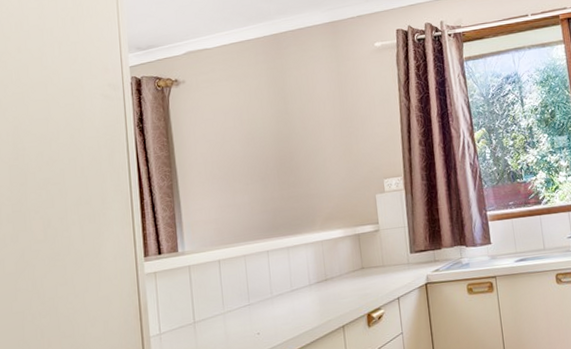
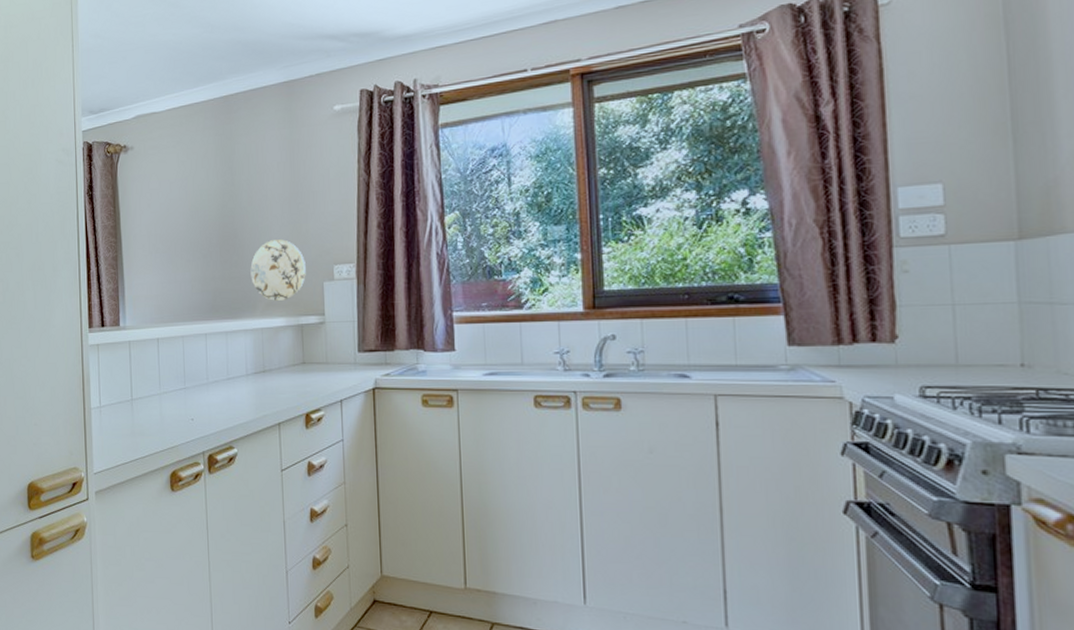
decorative plate: none [307,159,360,216] -> present [250,239,306,302]

